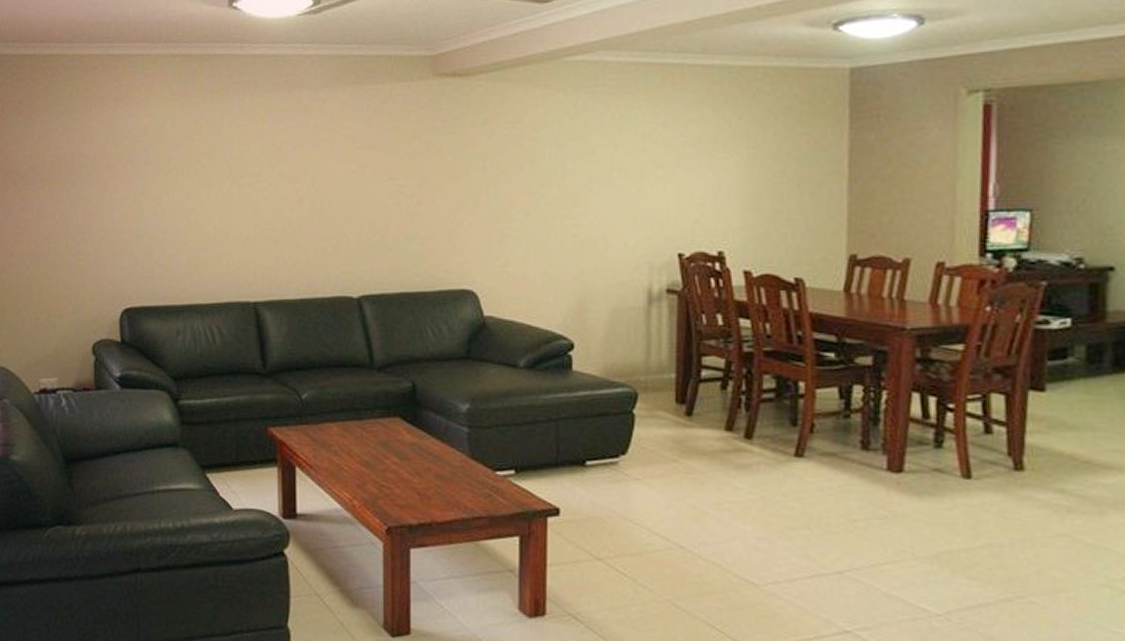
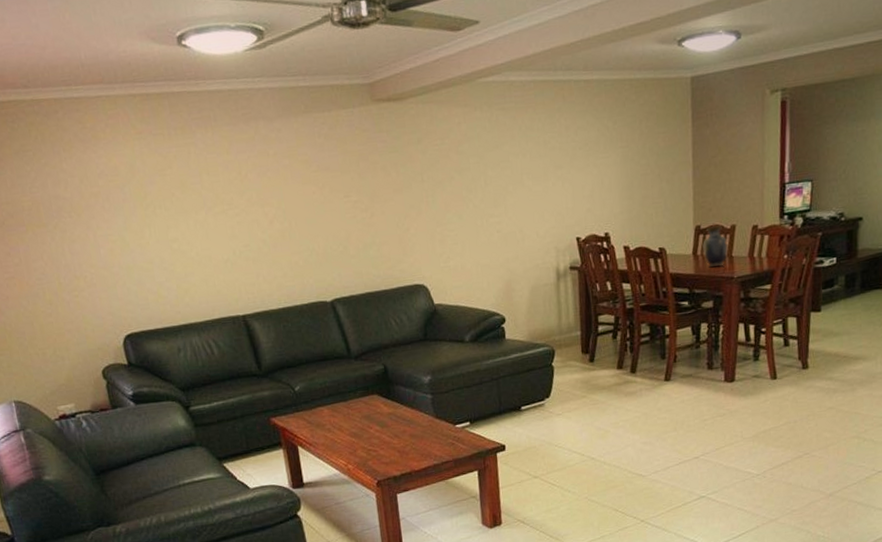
vase: none [859,258,898,310] -> present [702,226,728,267]

